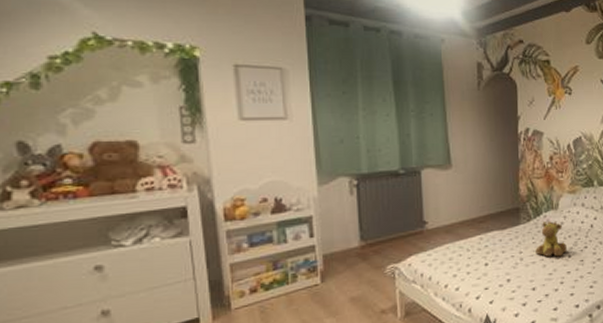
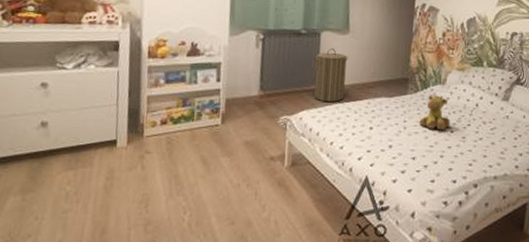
laundry hamper: none [417,186,454,243] -> present [313,48,348,102]

